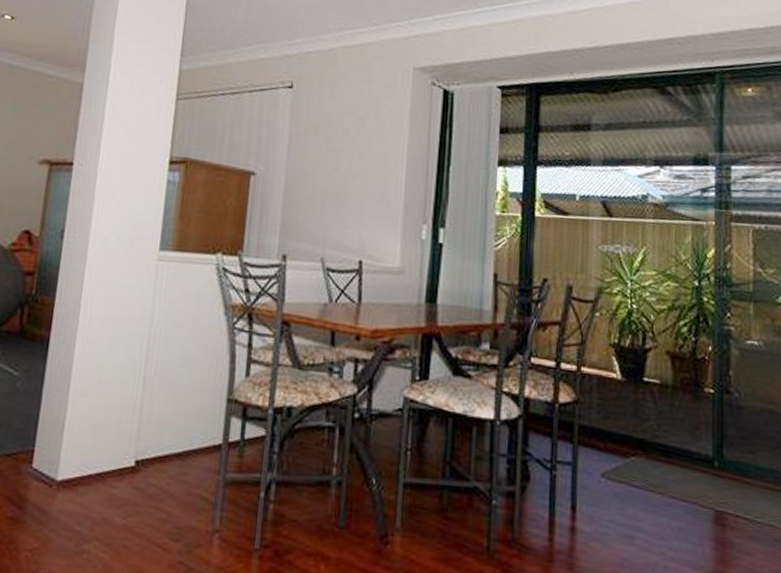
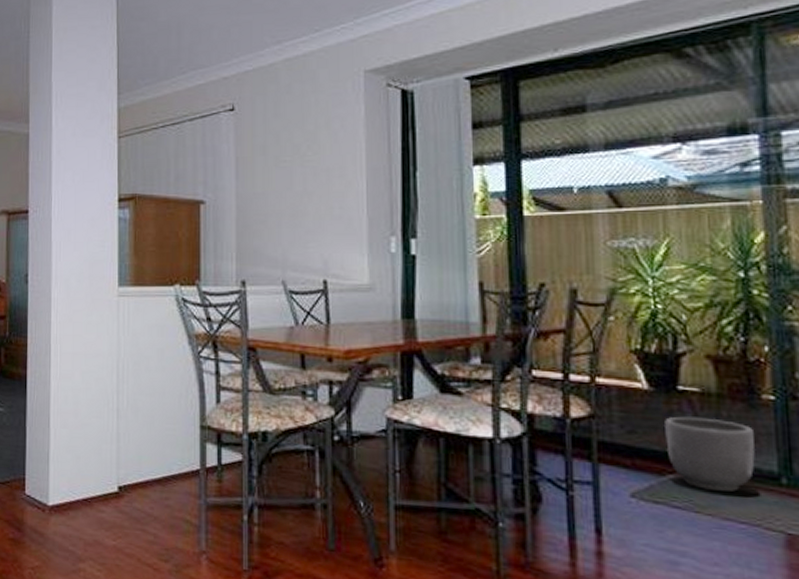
planter: none [631,404,697,474] -> present [665,416,755,493]

